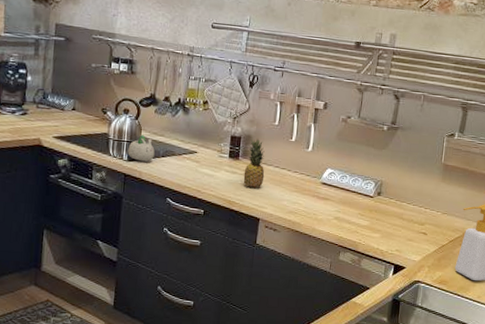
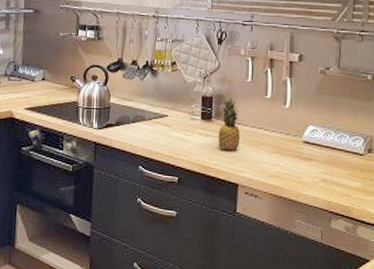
succulent planter: present [127,135,155,162] -> none [97,101,125,129]

